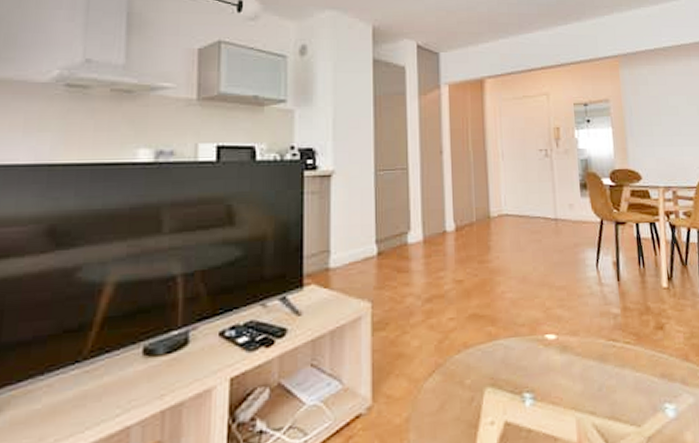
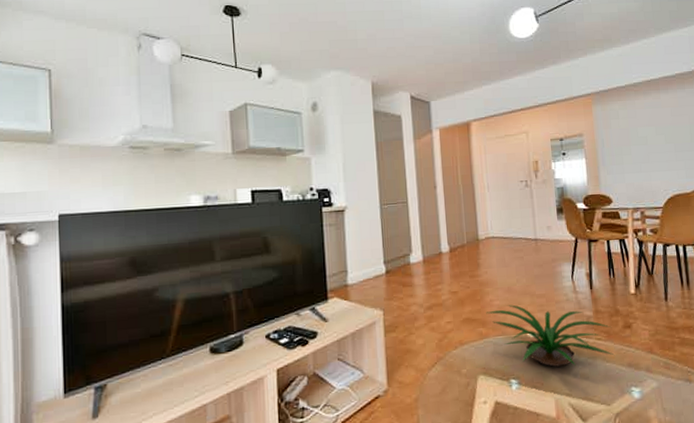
plant: none [496,298,646,377] -> present [486,304,615,367]

